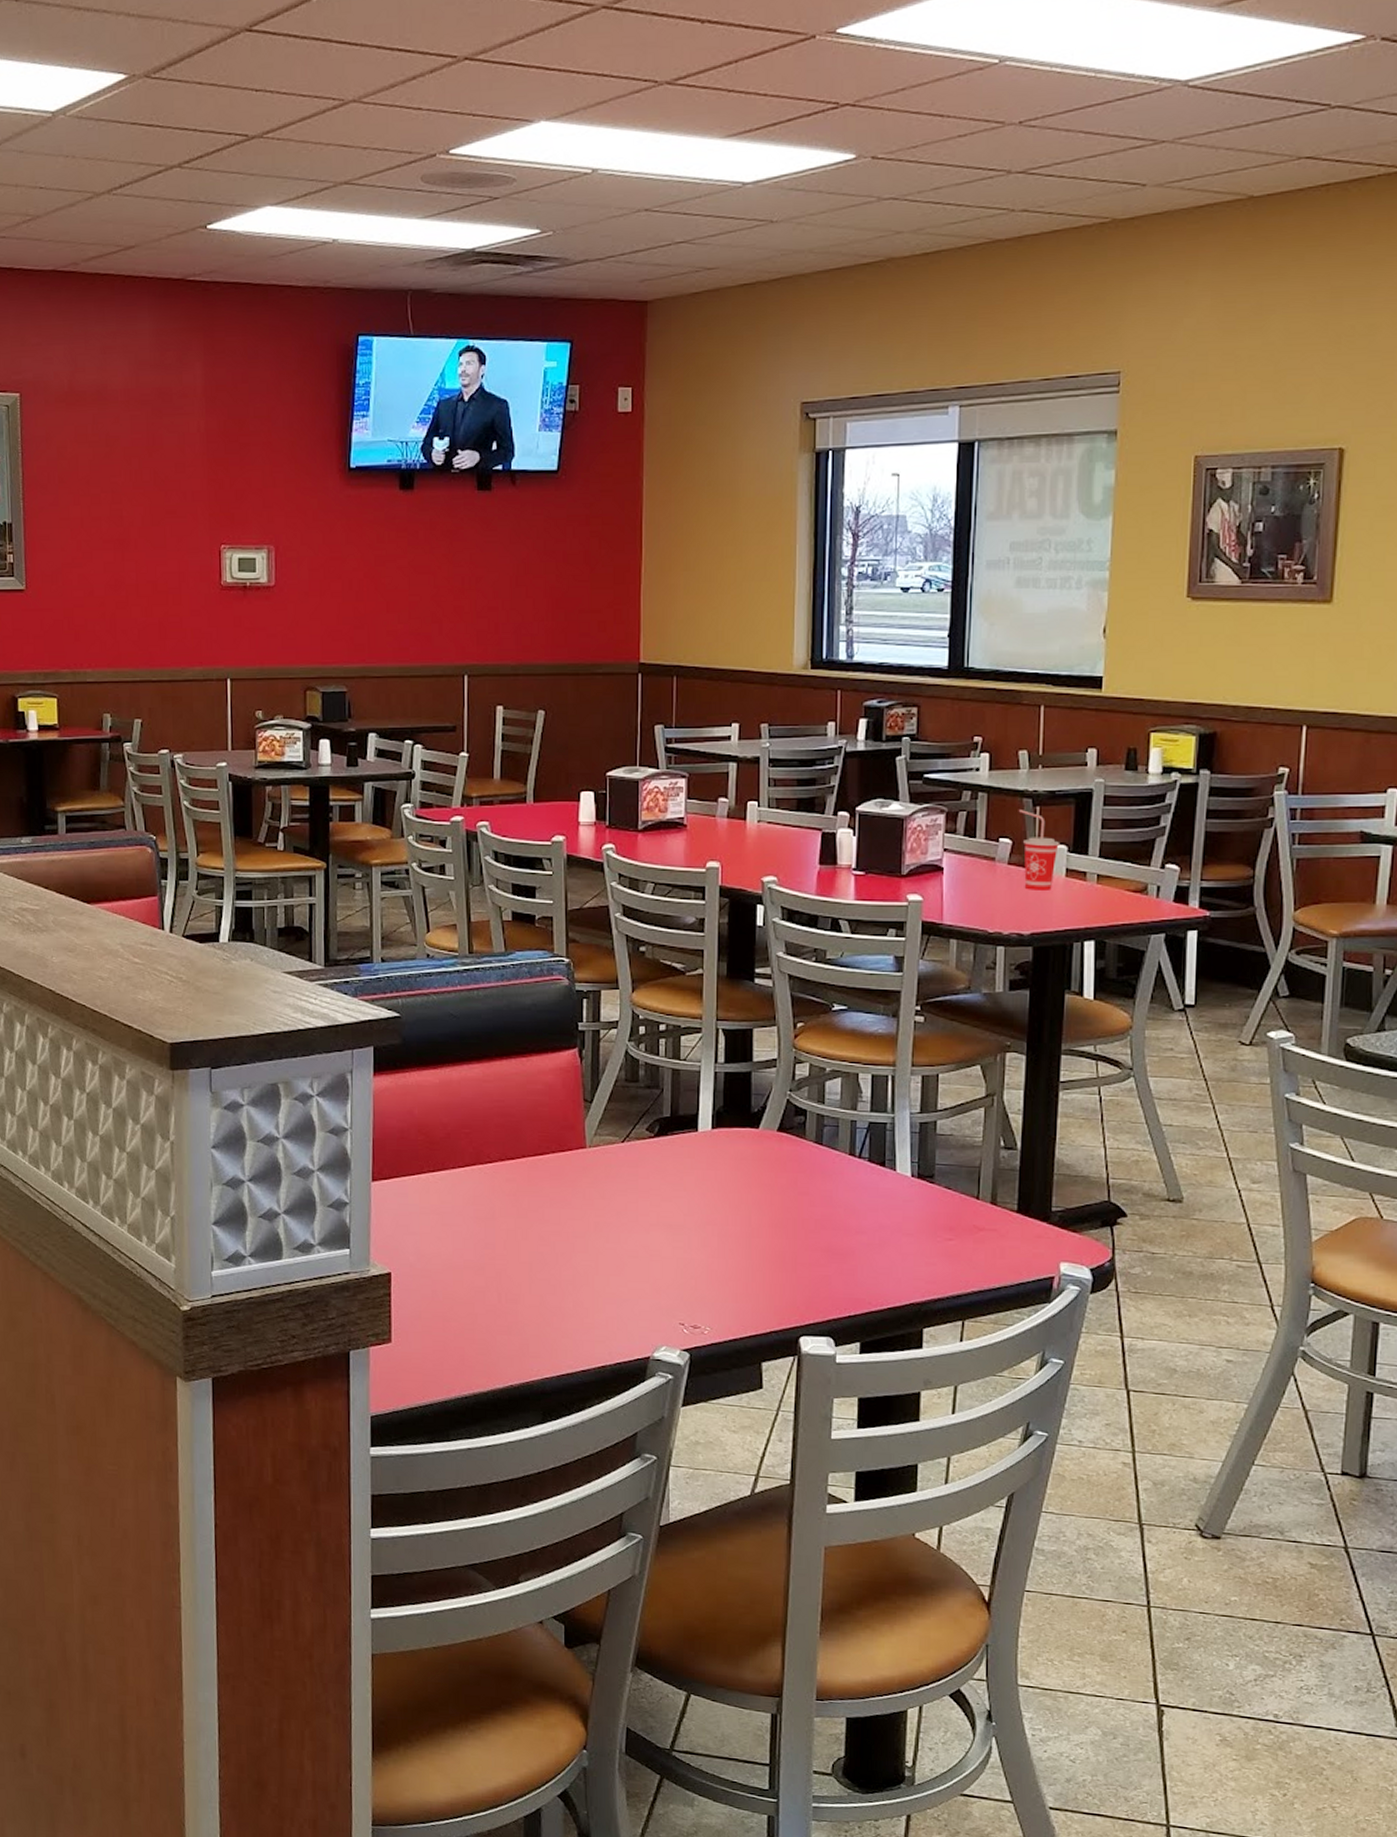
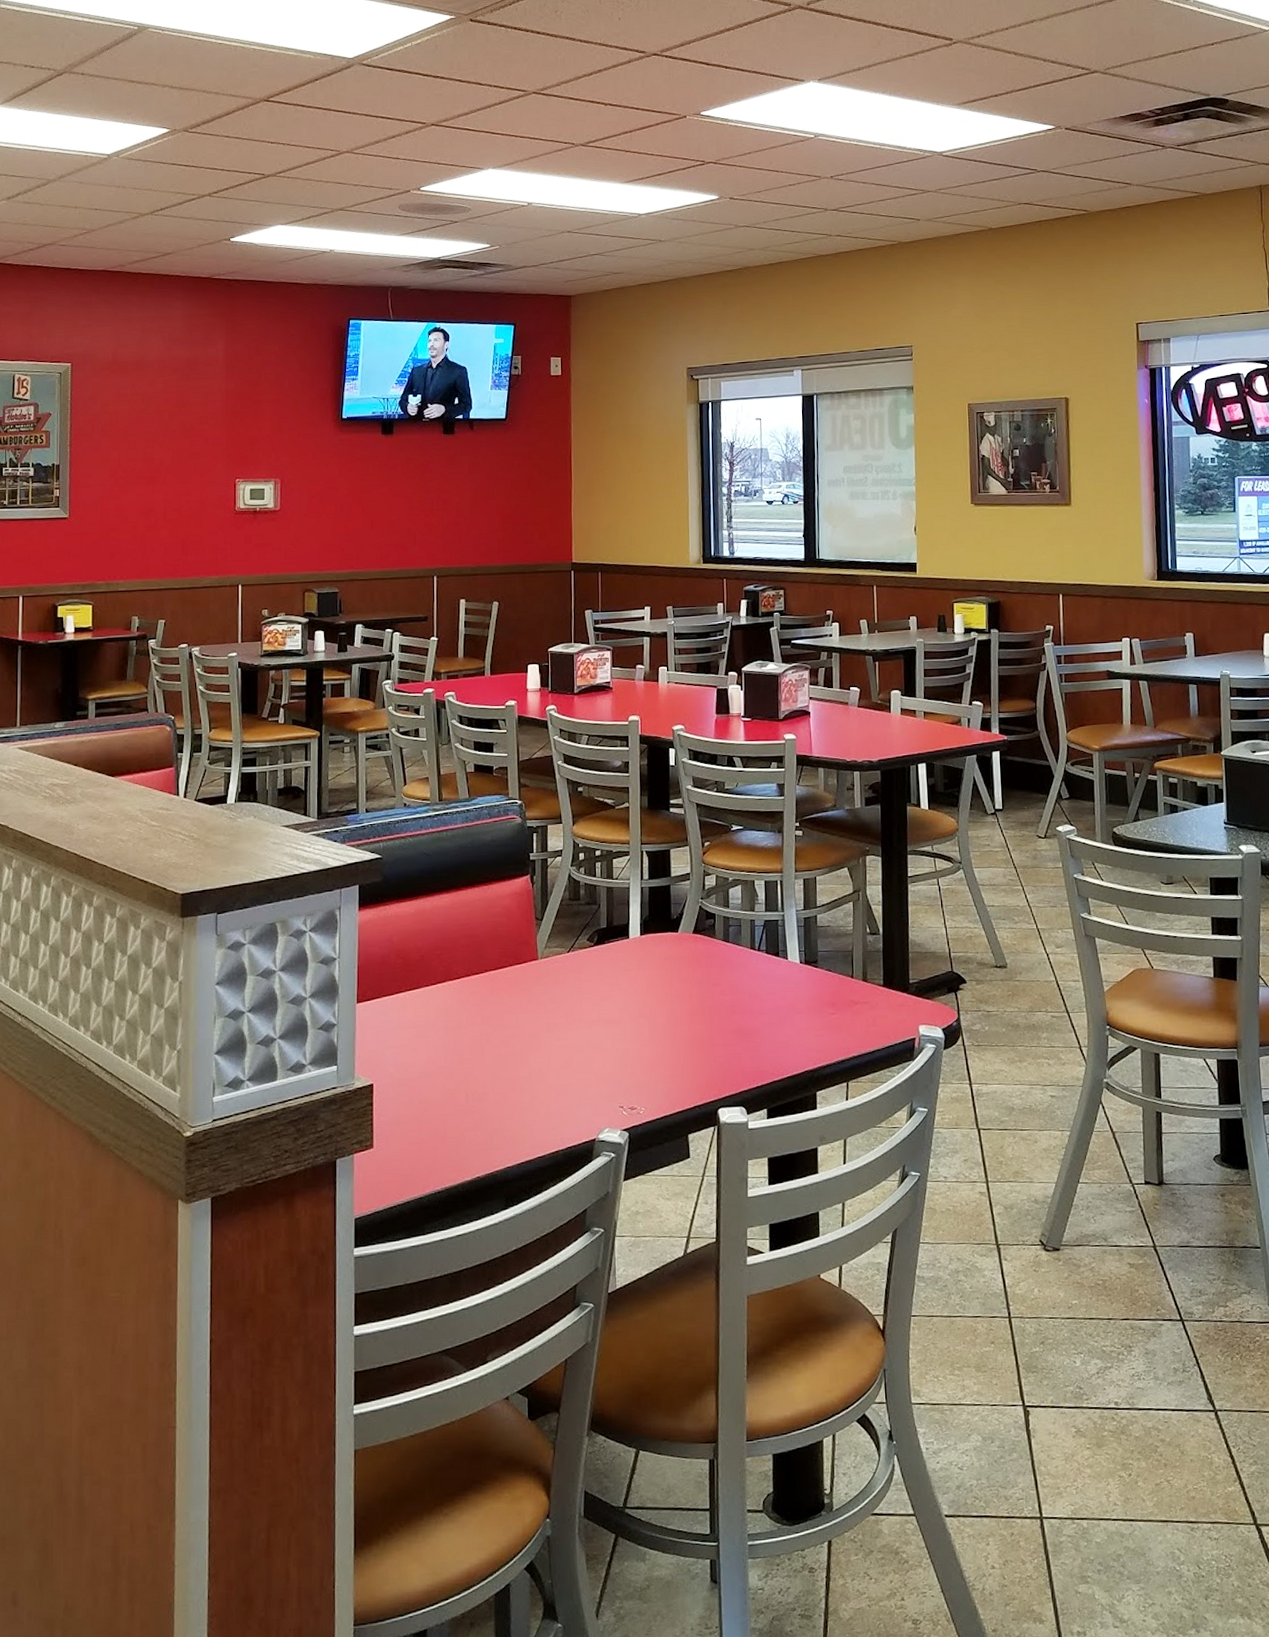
beverage cup: present [1018,808,1061,890] -> none [863,664,895,727]

